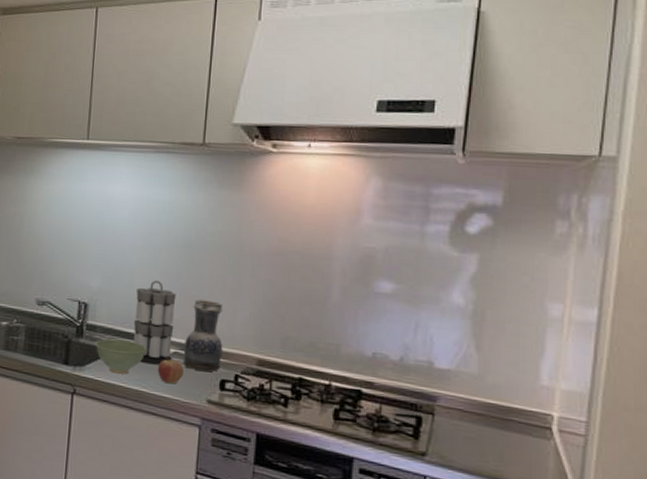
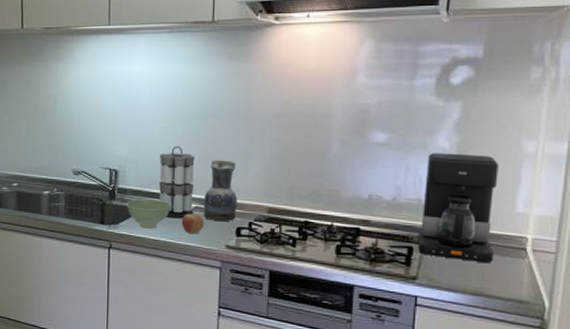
coffee maker: none [427,309,520,442] -> present [418,153,499,262]

